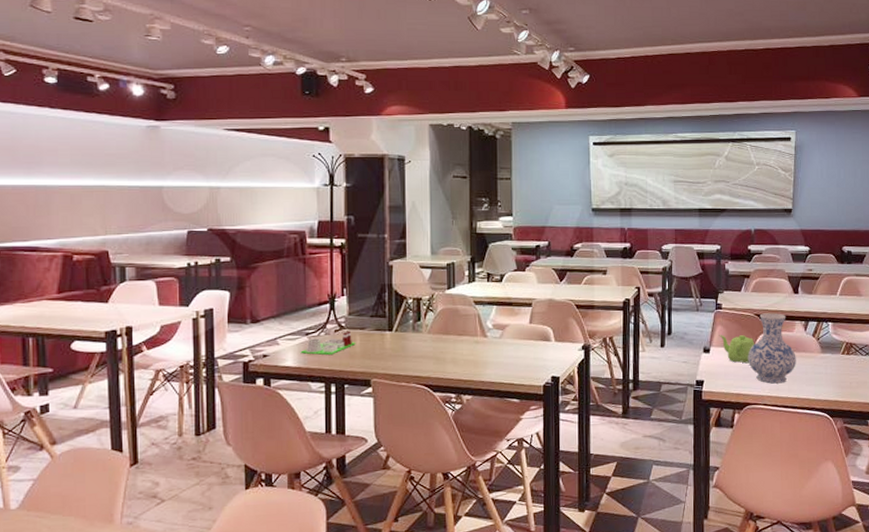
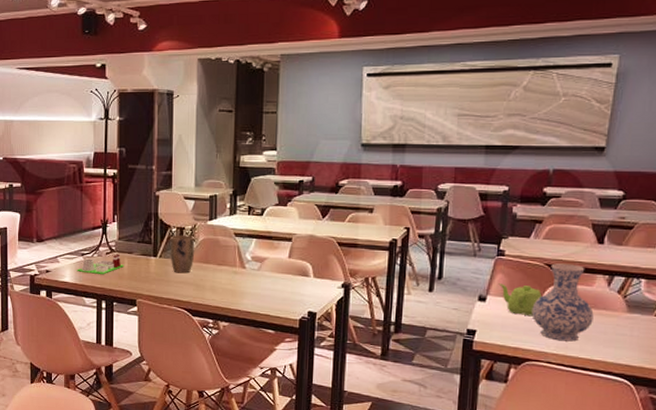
plant pot: none [406,305,434,347] -> present [170,234,195,274]

